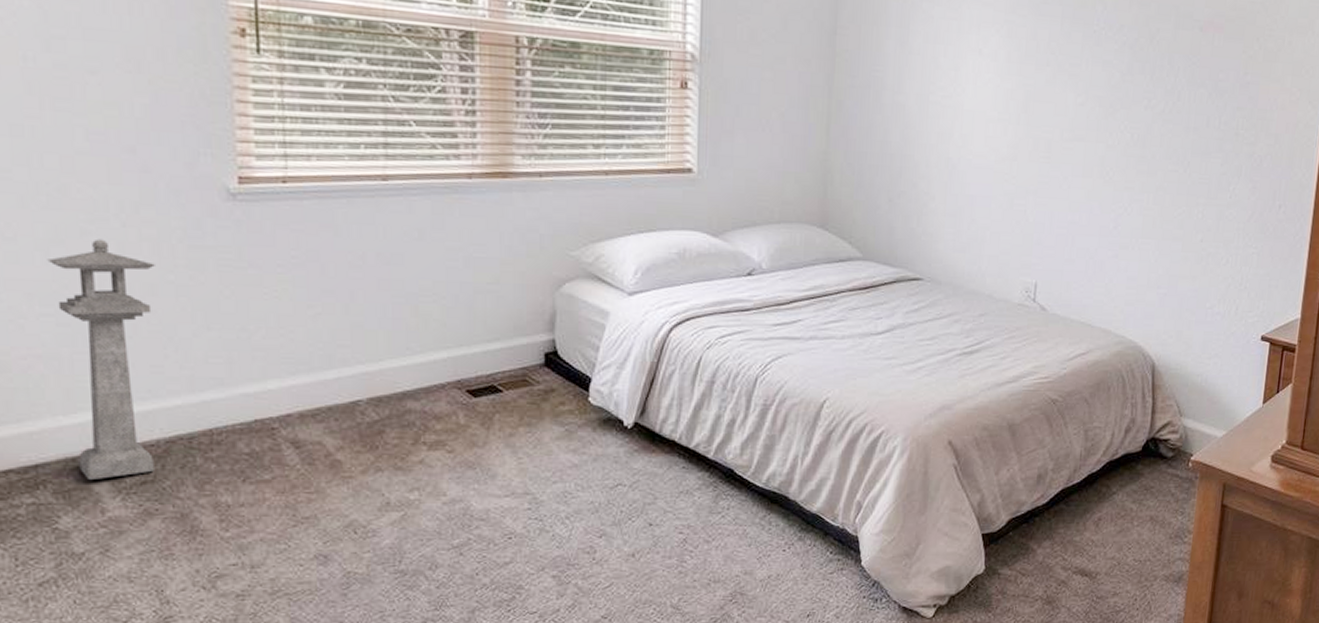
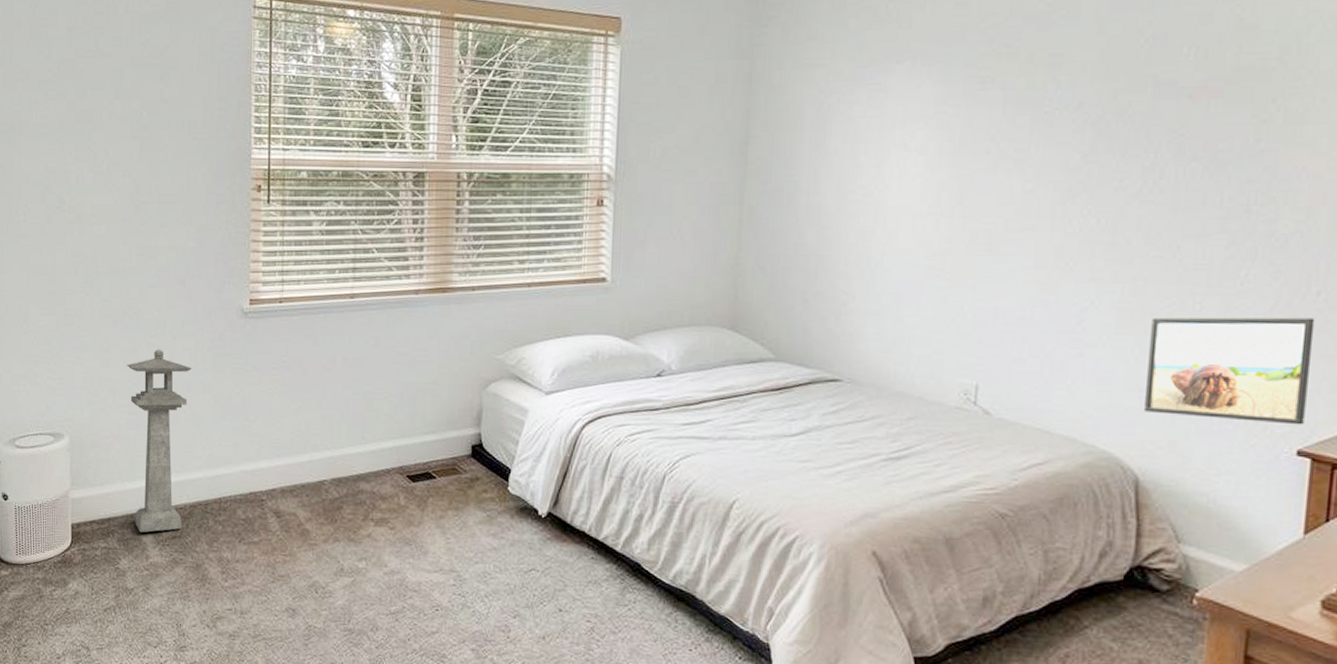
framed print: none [1160,224,1277,316] -> present [1144,317,1316,425]

